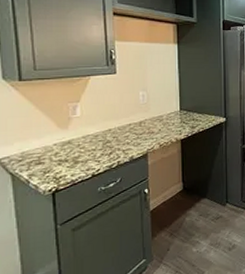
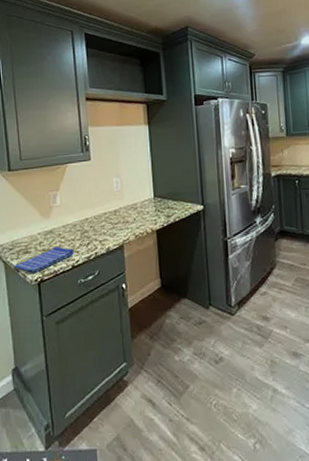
dish towel: none [22,157,96,185] -> present [13,246,75,274]

